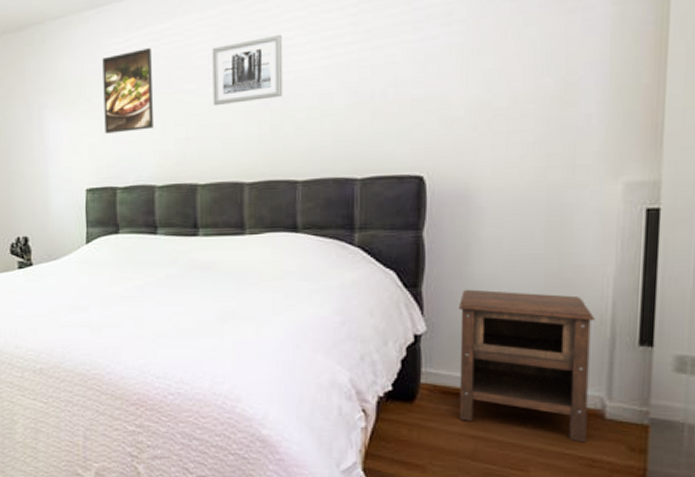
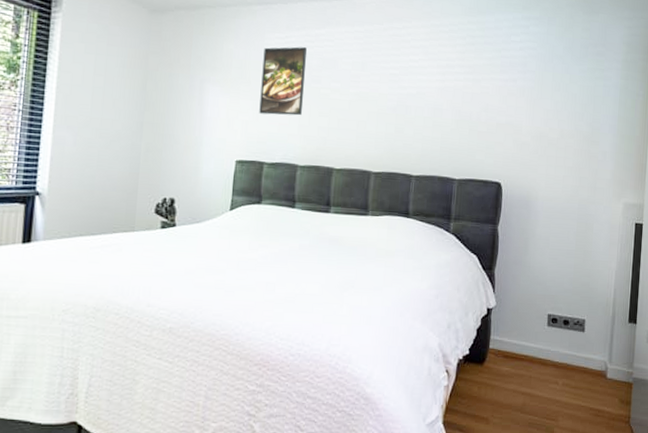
wall art: present [212,34,283,106] -> none [352,56,411,106]
nightstand: present [459,289,595,443] -> none [514,274,603,397]

